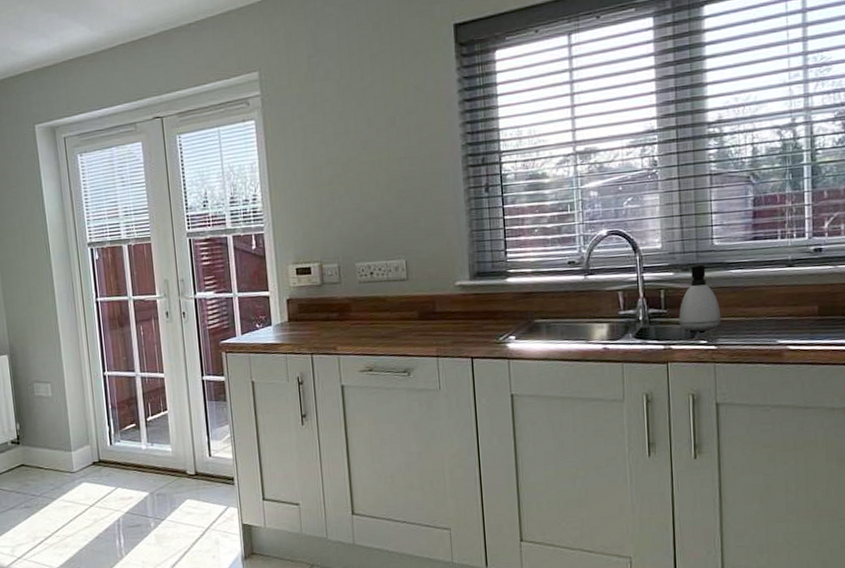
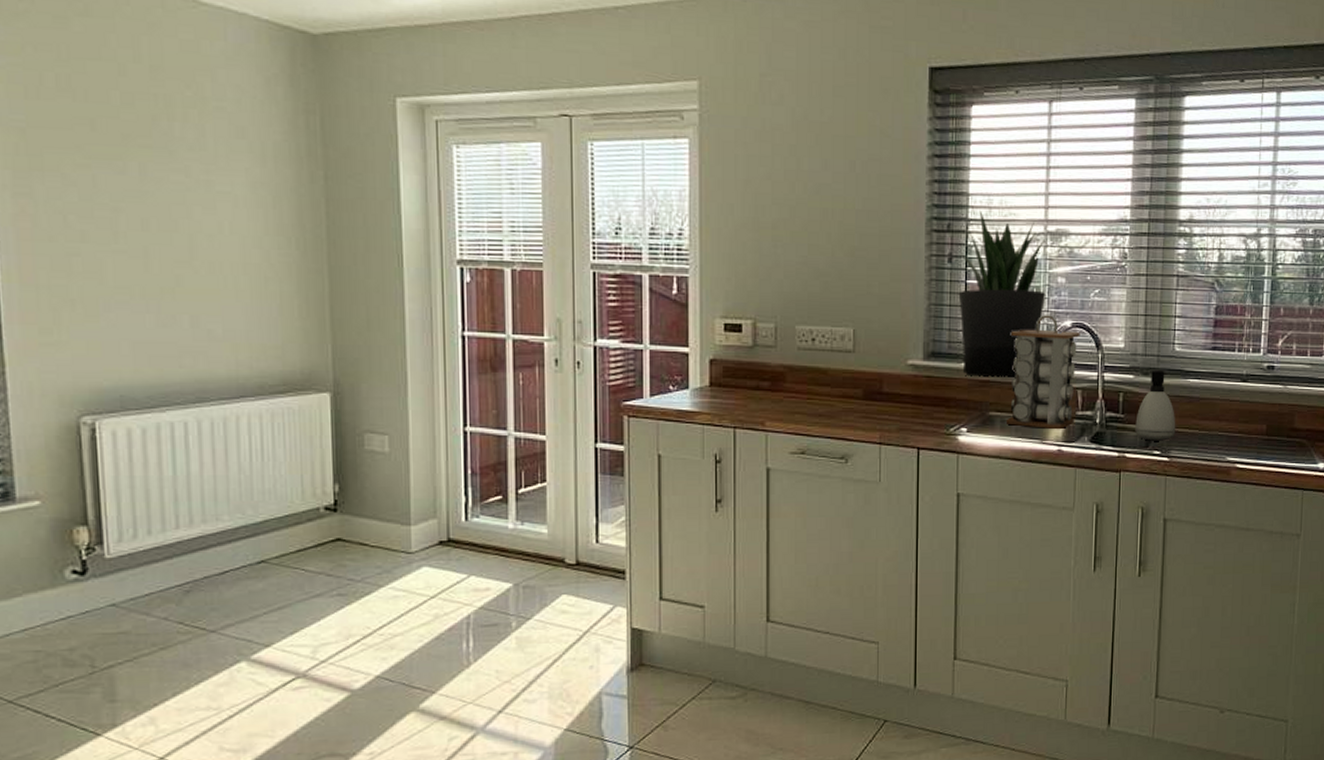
planter: none [497,143,579,291] -> present [958,212,1045,377]
spice rack: none [550,226,617,332] -> present [1005,315,1080,430]

